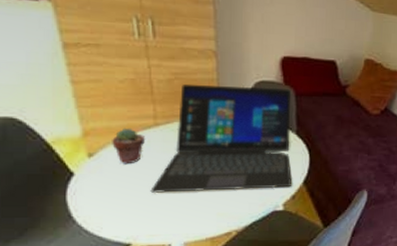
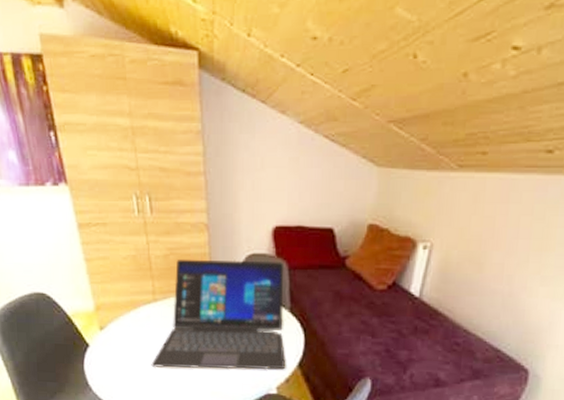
potted succulent: present [112,128,146,165] -> none [118,303,147,338]

